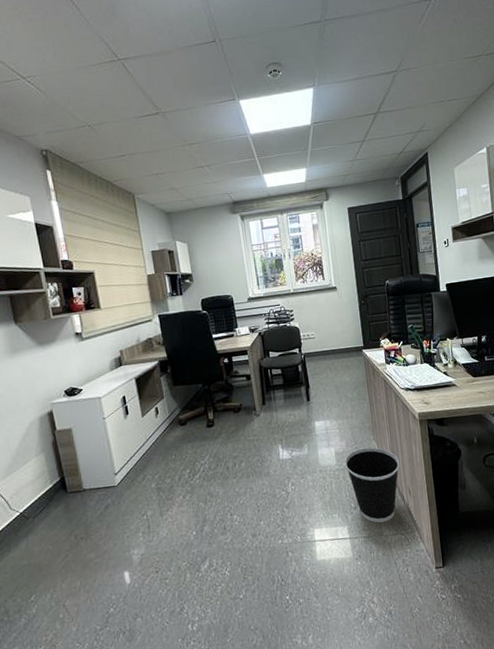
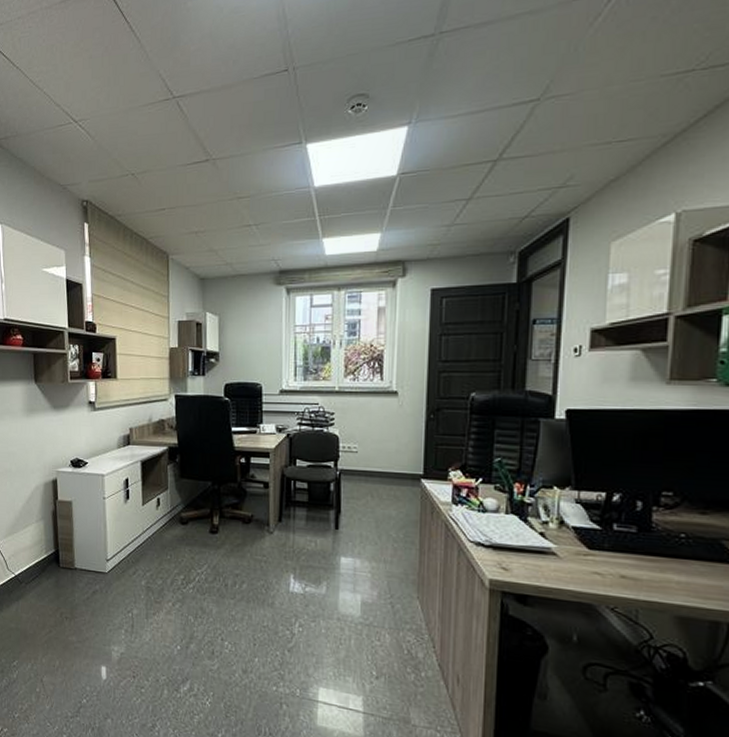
wastebasket: present [344,447,400,523] -> none [372,605,449,708]

